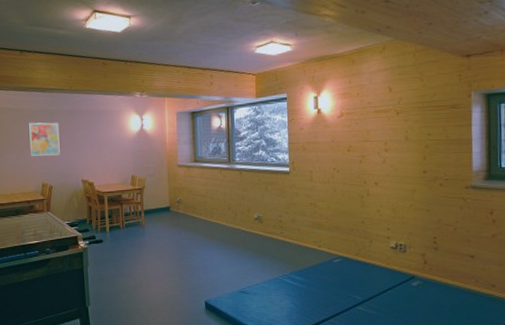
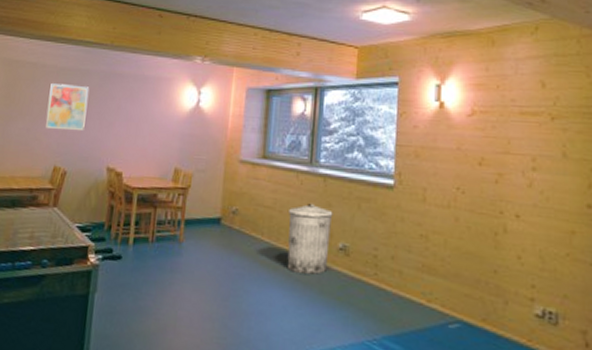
trash can: none [217,189,249,238] -> present [286,202,333,275]

